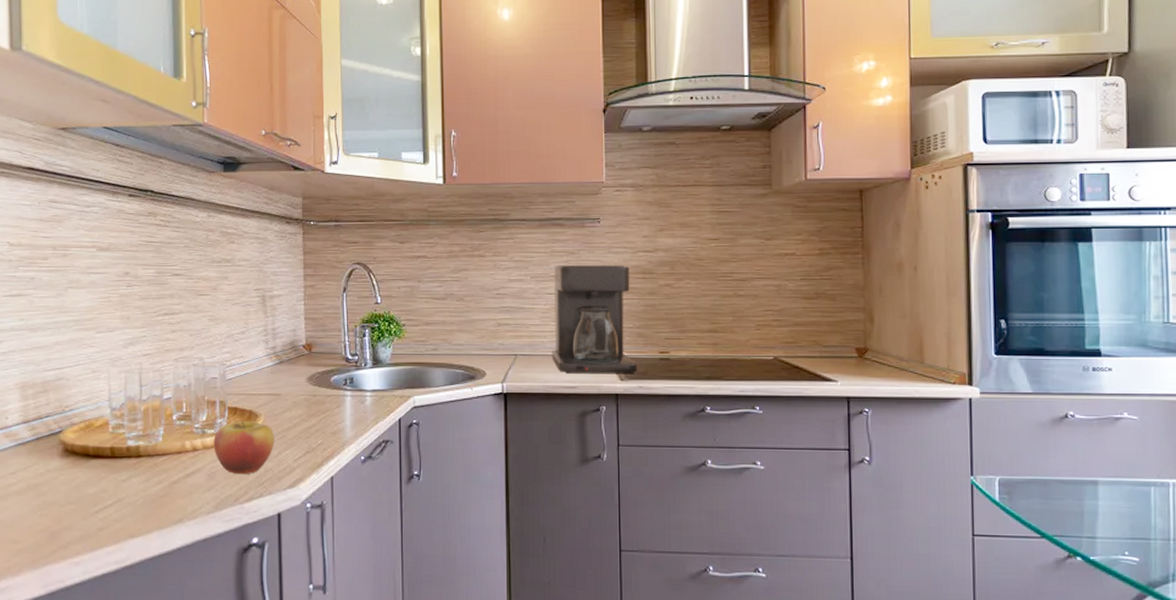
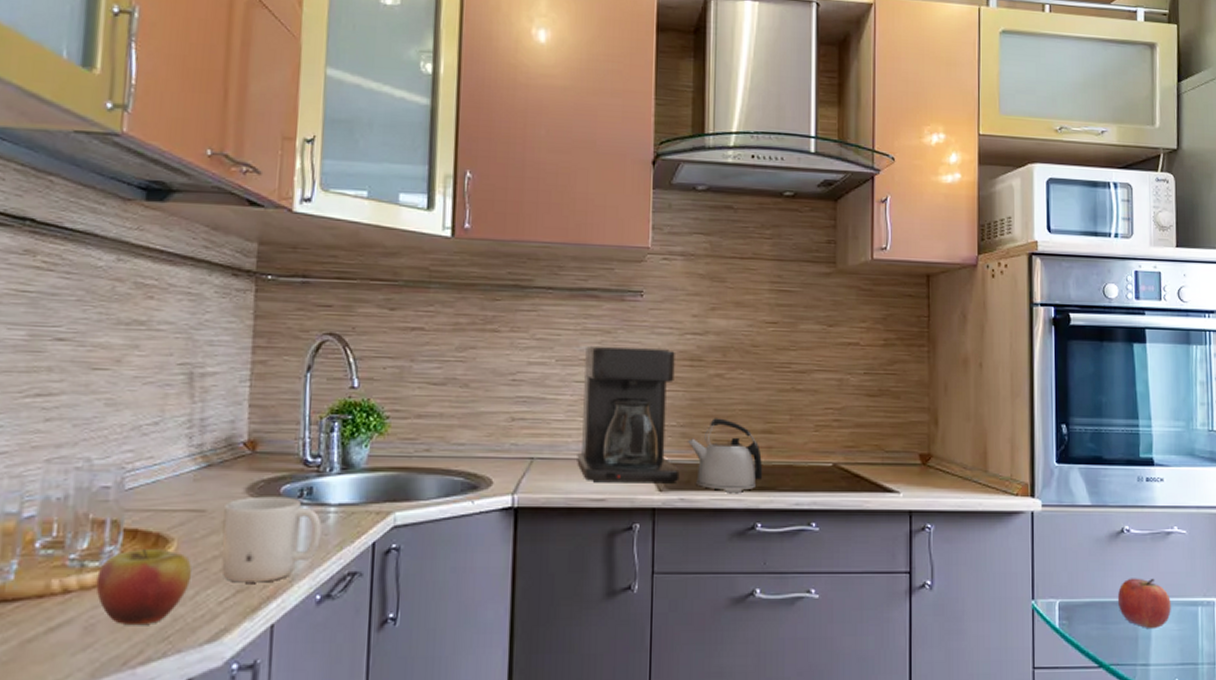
mug: none [293,384,363,447] -> present [221,496,323,583]
kettle: none [644,320,710,381] -> present [688,418,763,492]
fruit: none [1061,459,1120,505] -> present [1117,578,1171,628]

